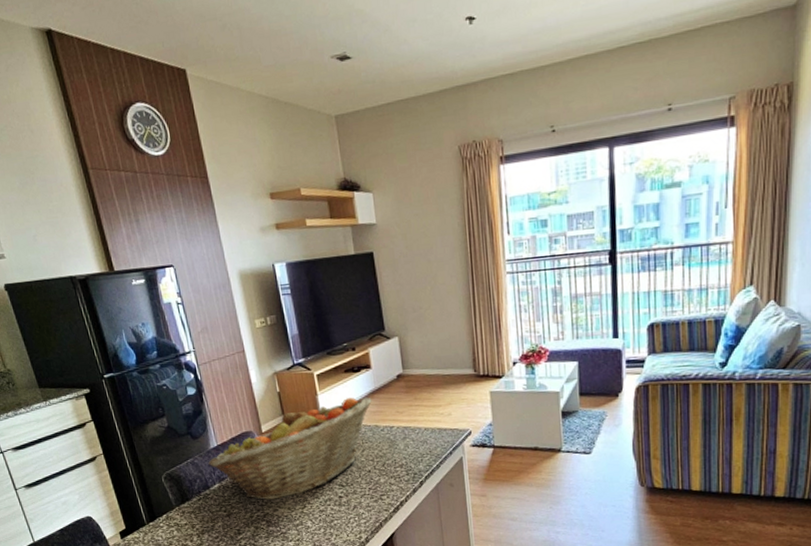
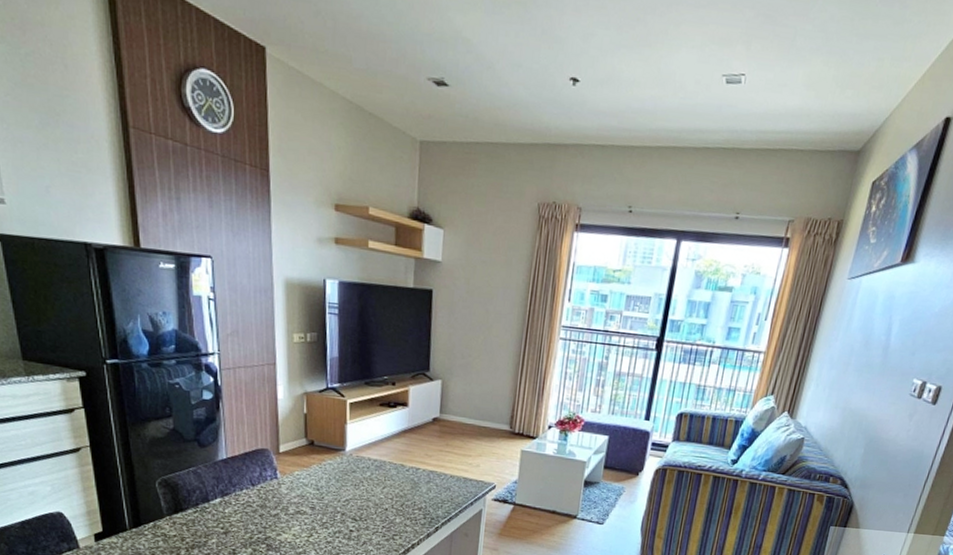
fruit basket: present [208,397,372,500] -> none [213,432,403,524]

